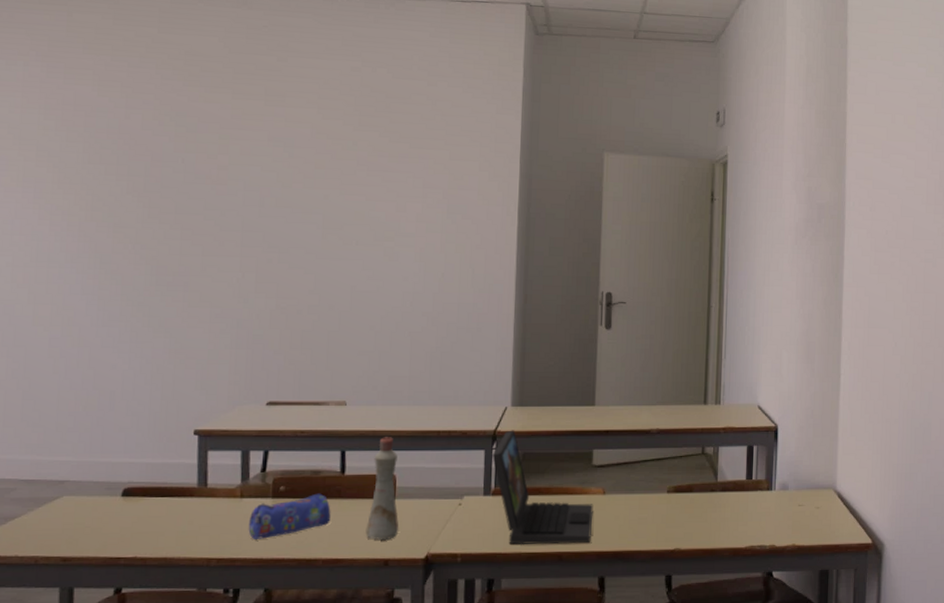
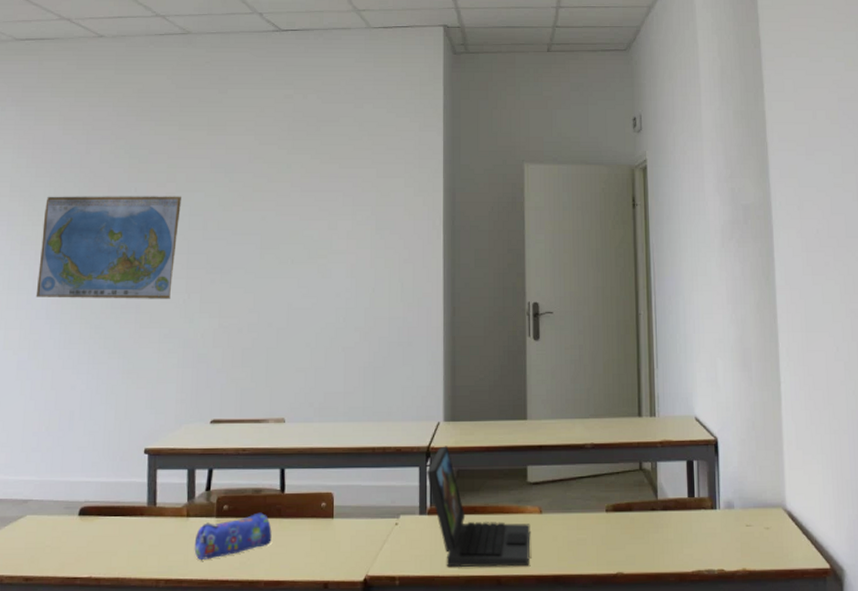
world map: none [69,163,235,277] -> present [35,196,181,299]
bottle: present [365,437,399,540] -> none [305,454,338,561]

